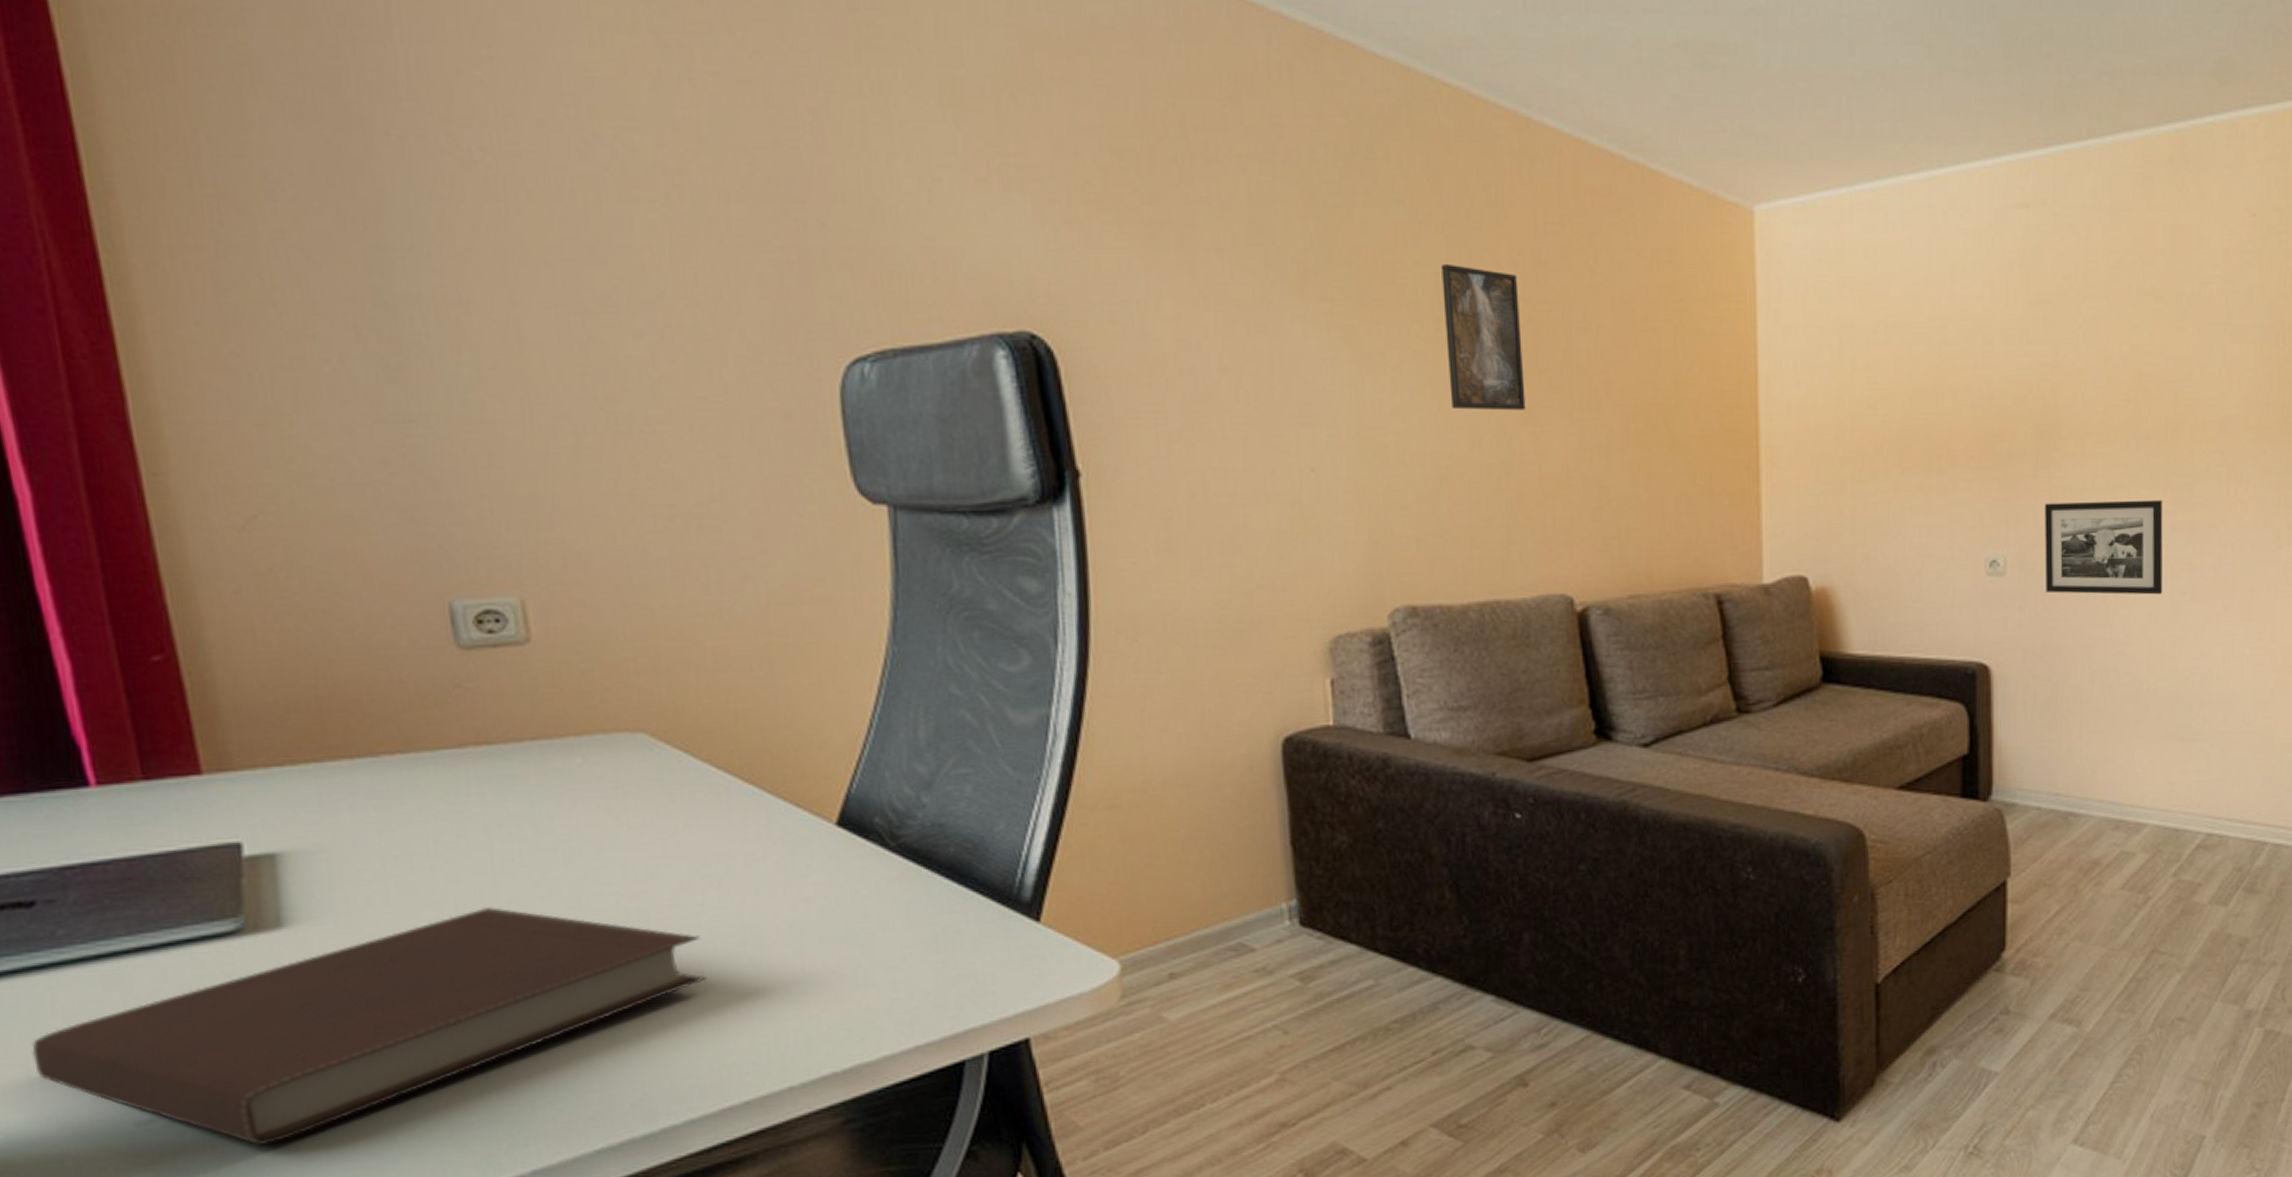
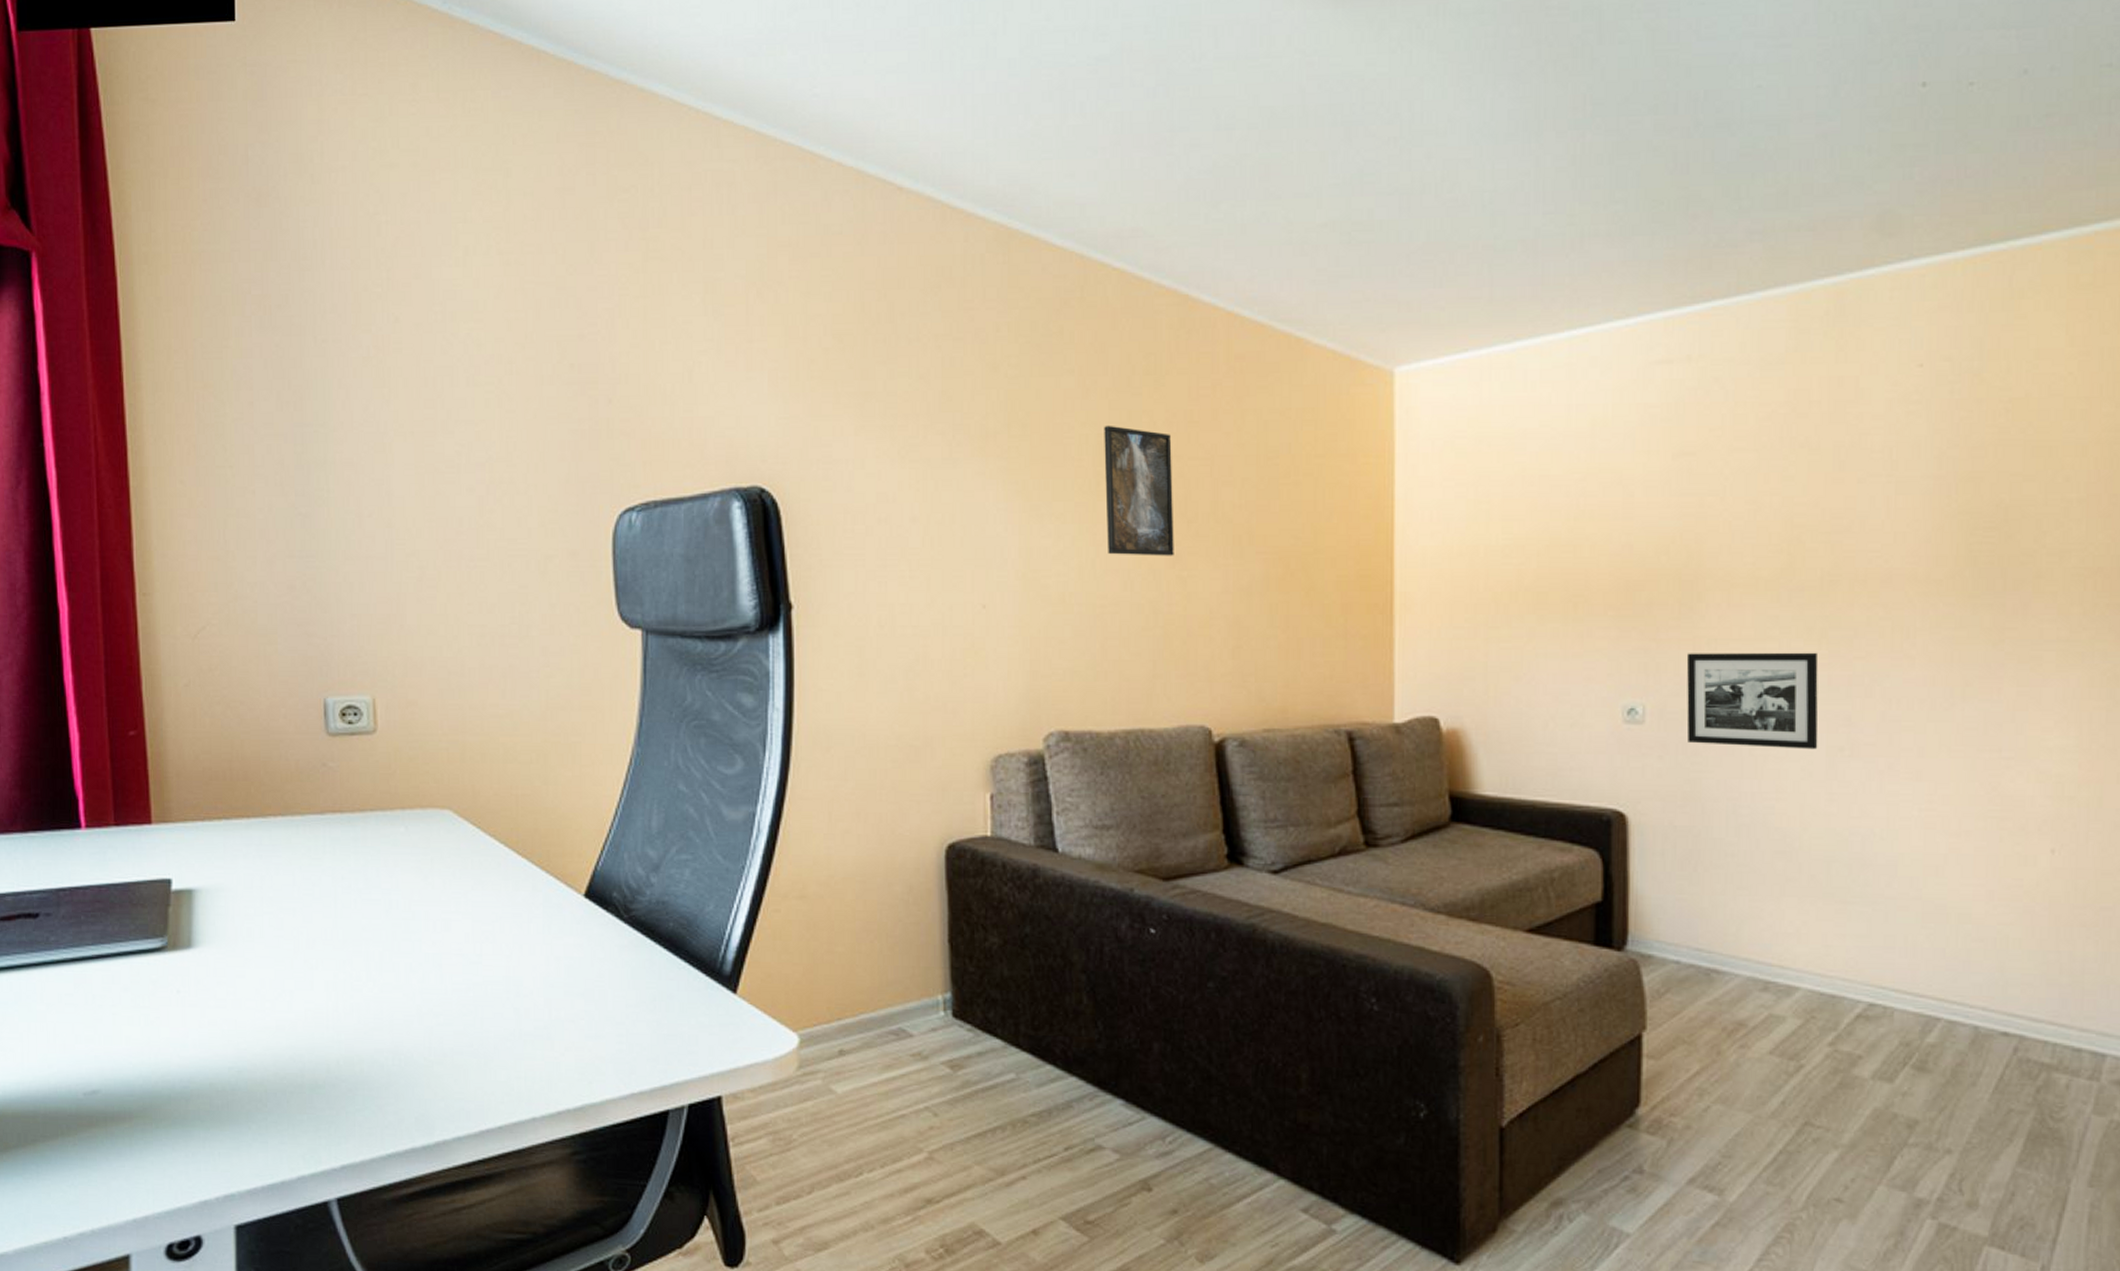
notebook: present [31,906,708,1146] -> none [25,943,479,1121]

